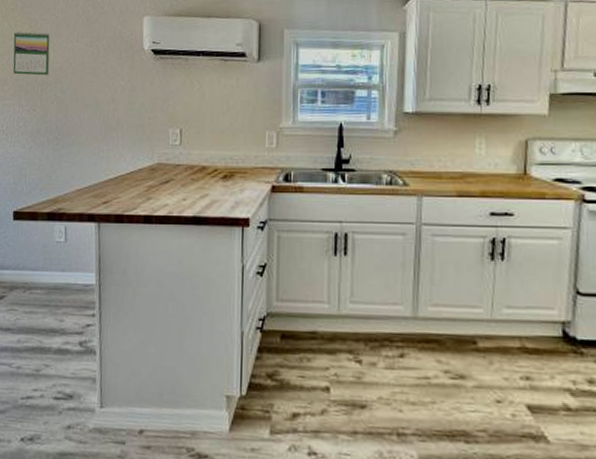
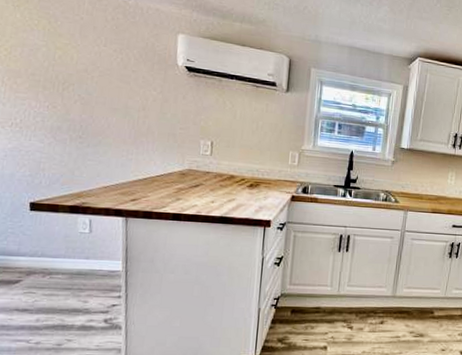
calendar: present [13,31,51,76] -> none [27,25,74,75]

